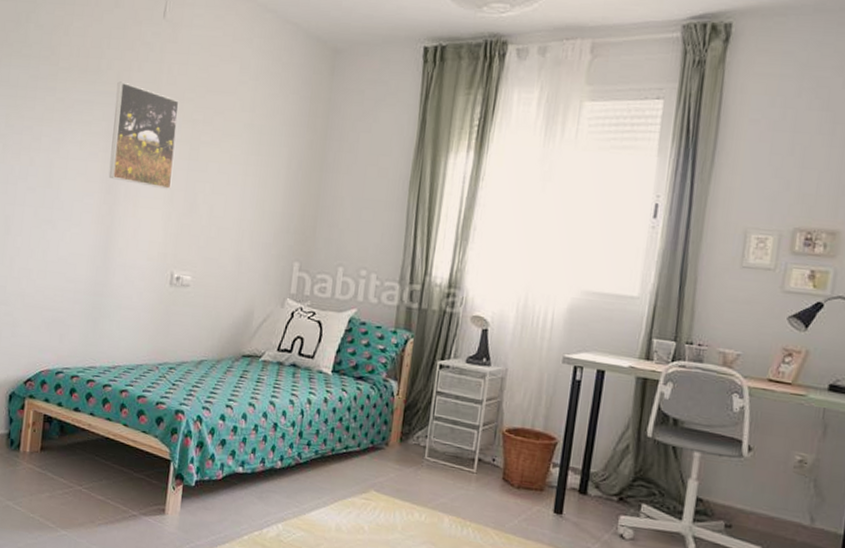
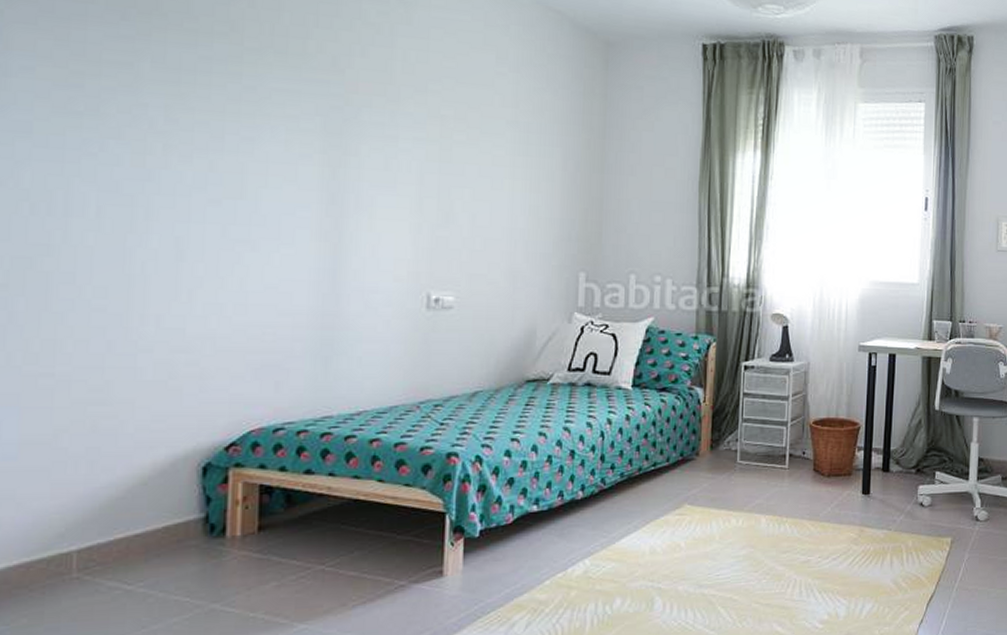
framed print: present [108,81,179,190] -> none [330,68,421,198]

